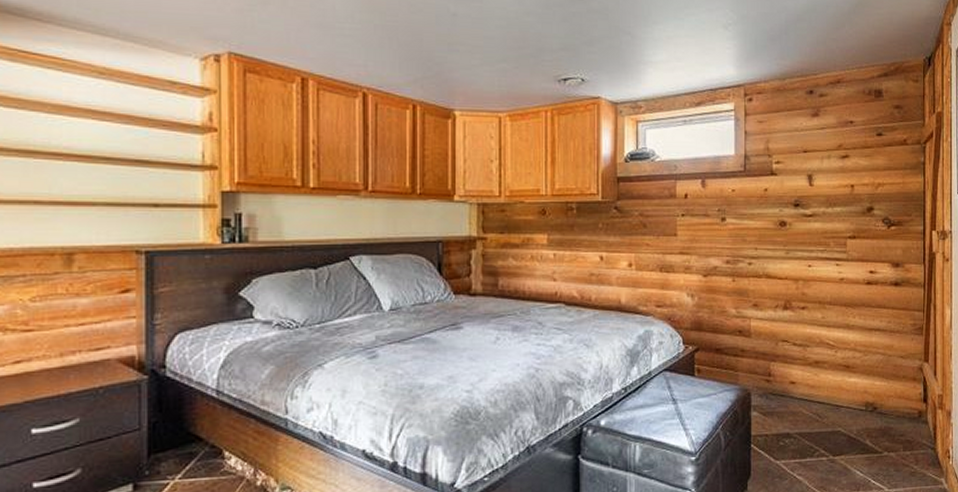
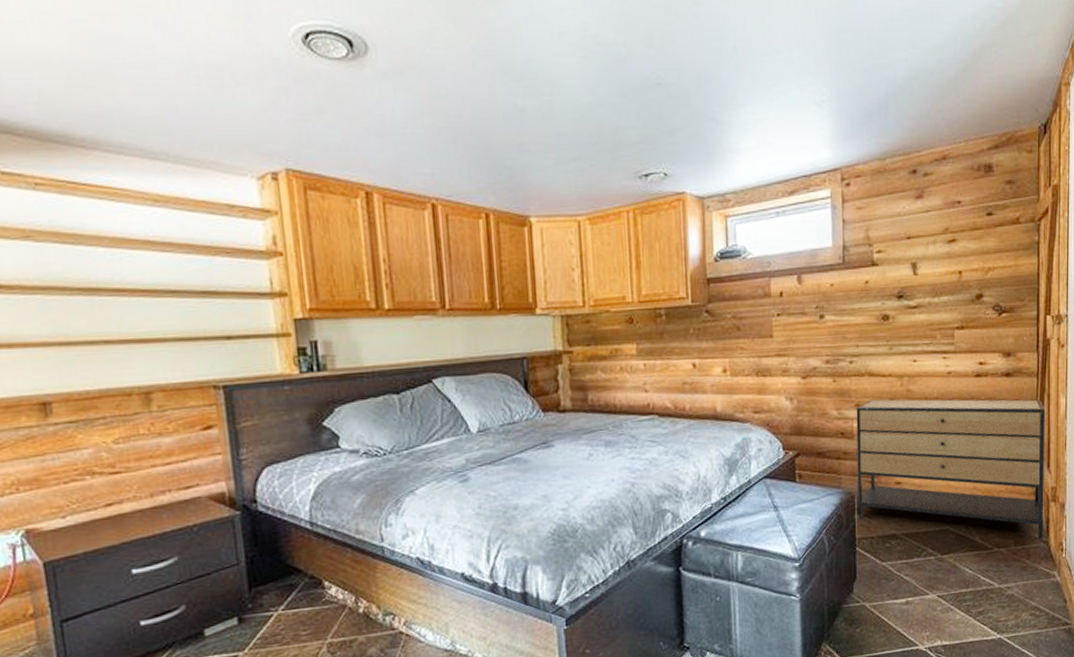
cabinet: none [753,300,931,446] -> present [856,399,1045,540]

